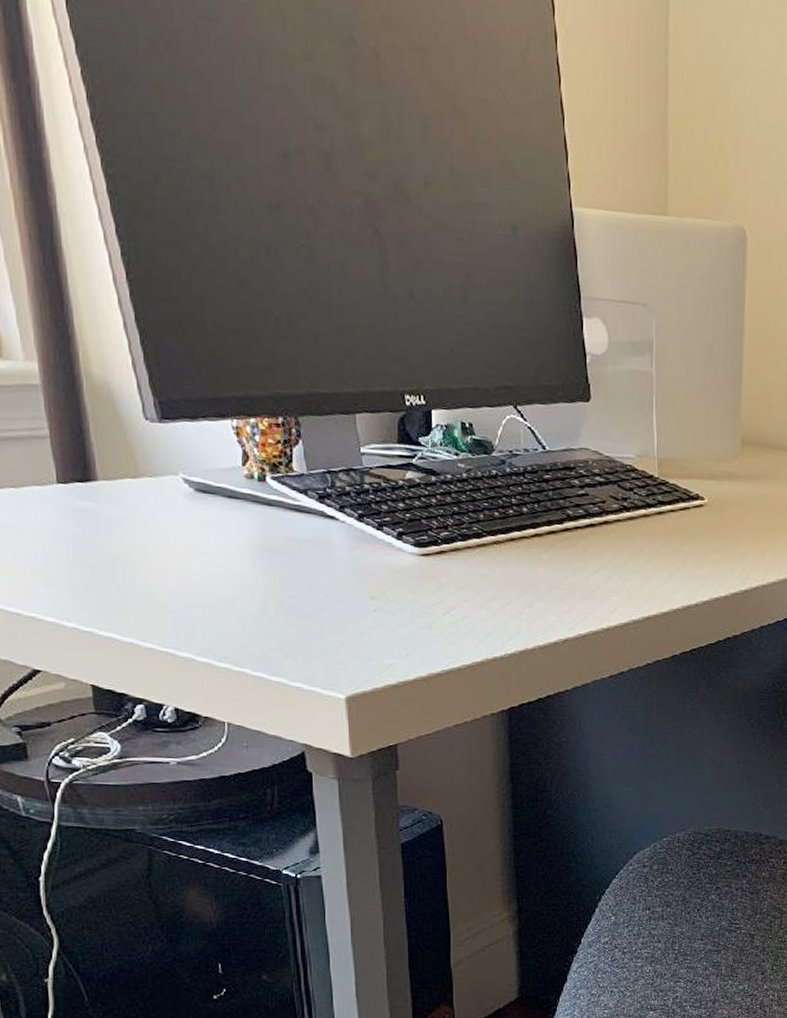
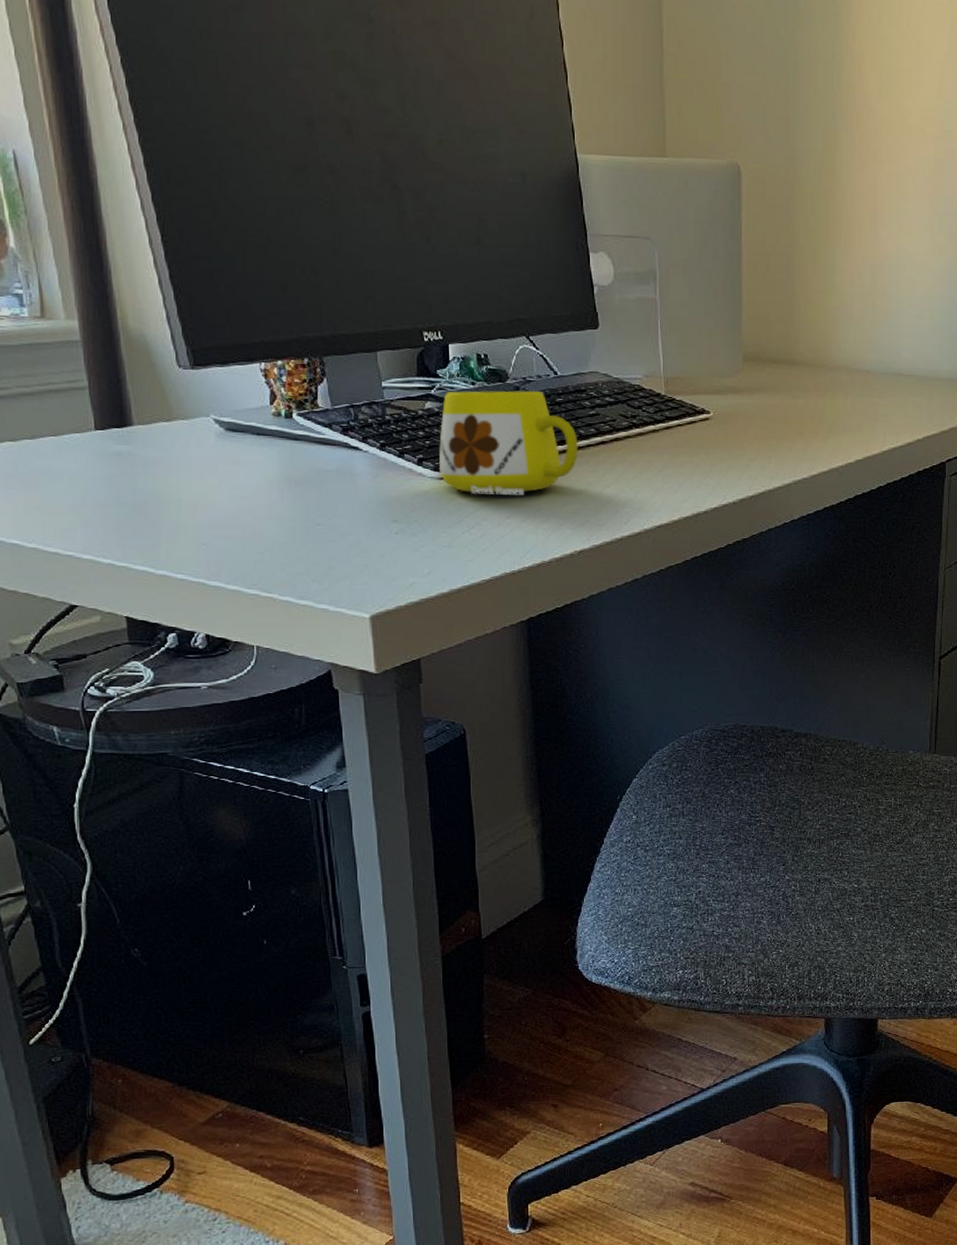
mug: none [419,461,566,577] -> present [438,390,578,495]

